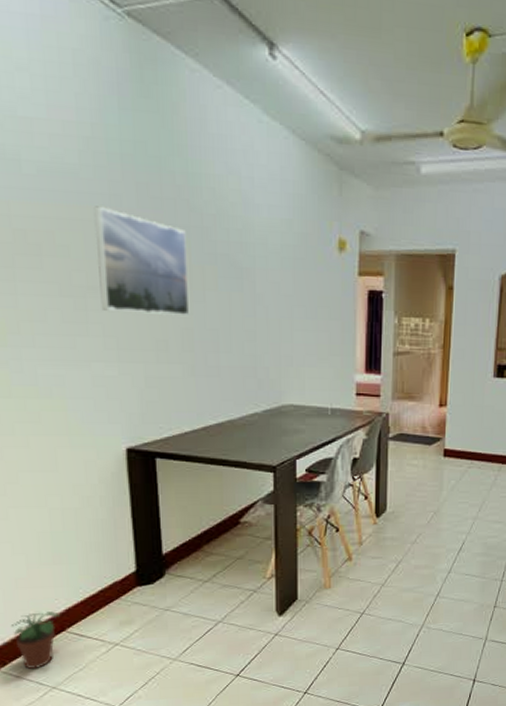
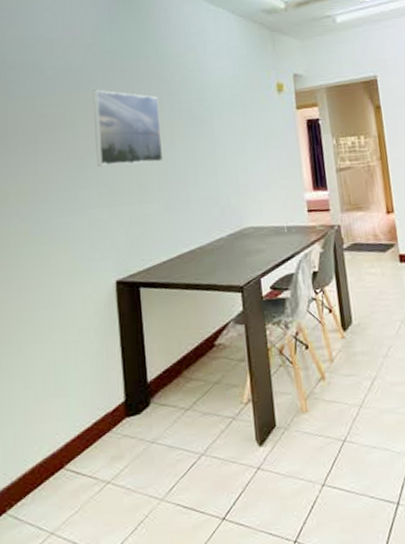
potted plant: present [10,611,60,670] -> none [18,447,59,513]

